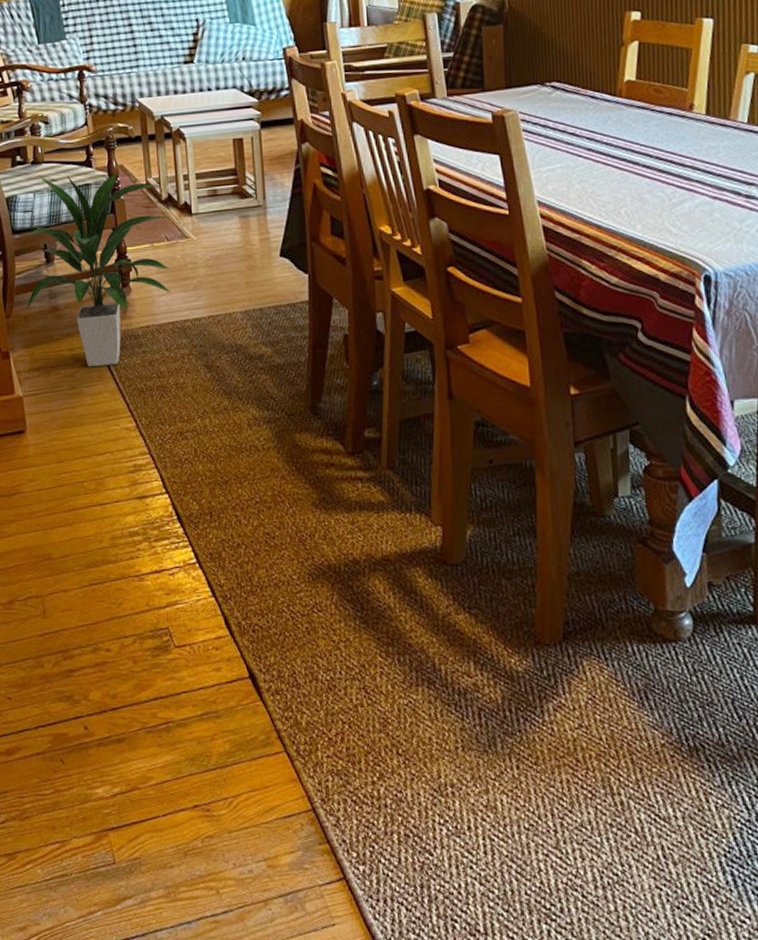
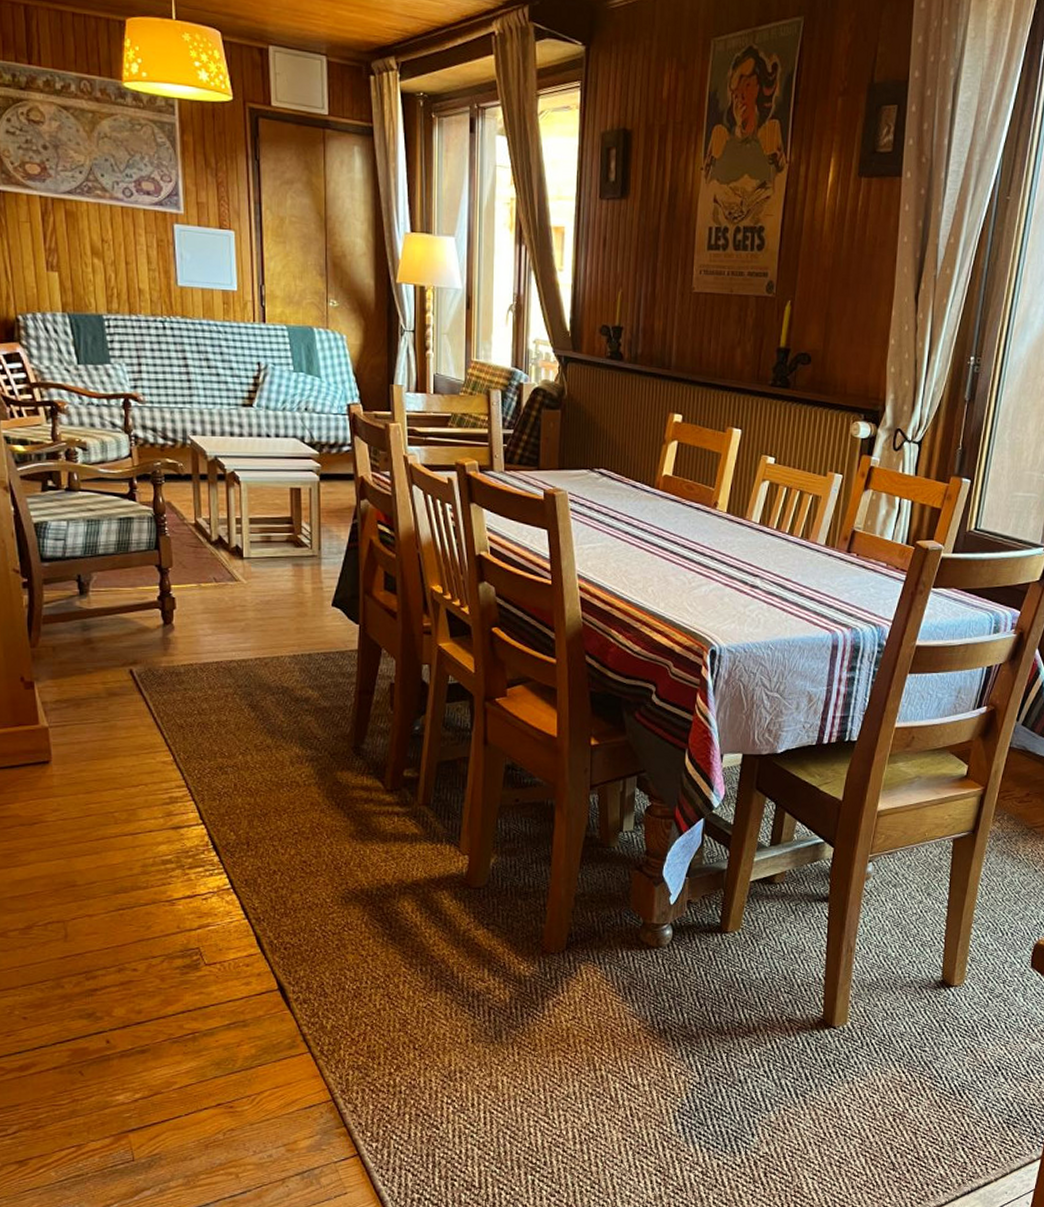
indoor plant: present [24,172,171,368] -> none [53,502,217,702]

